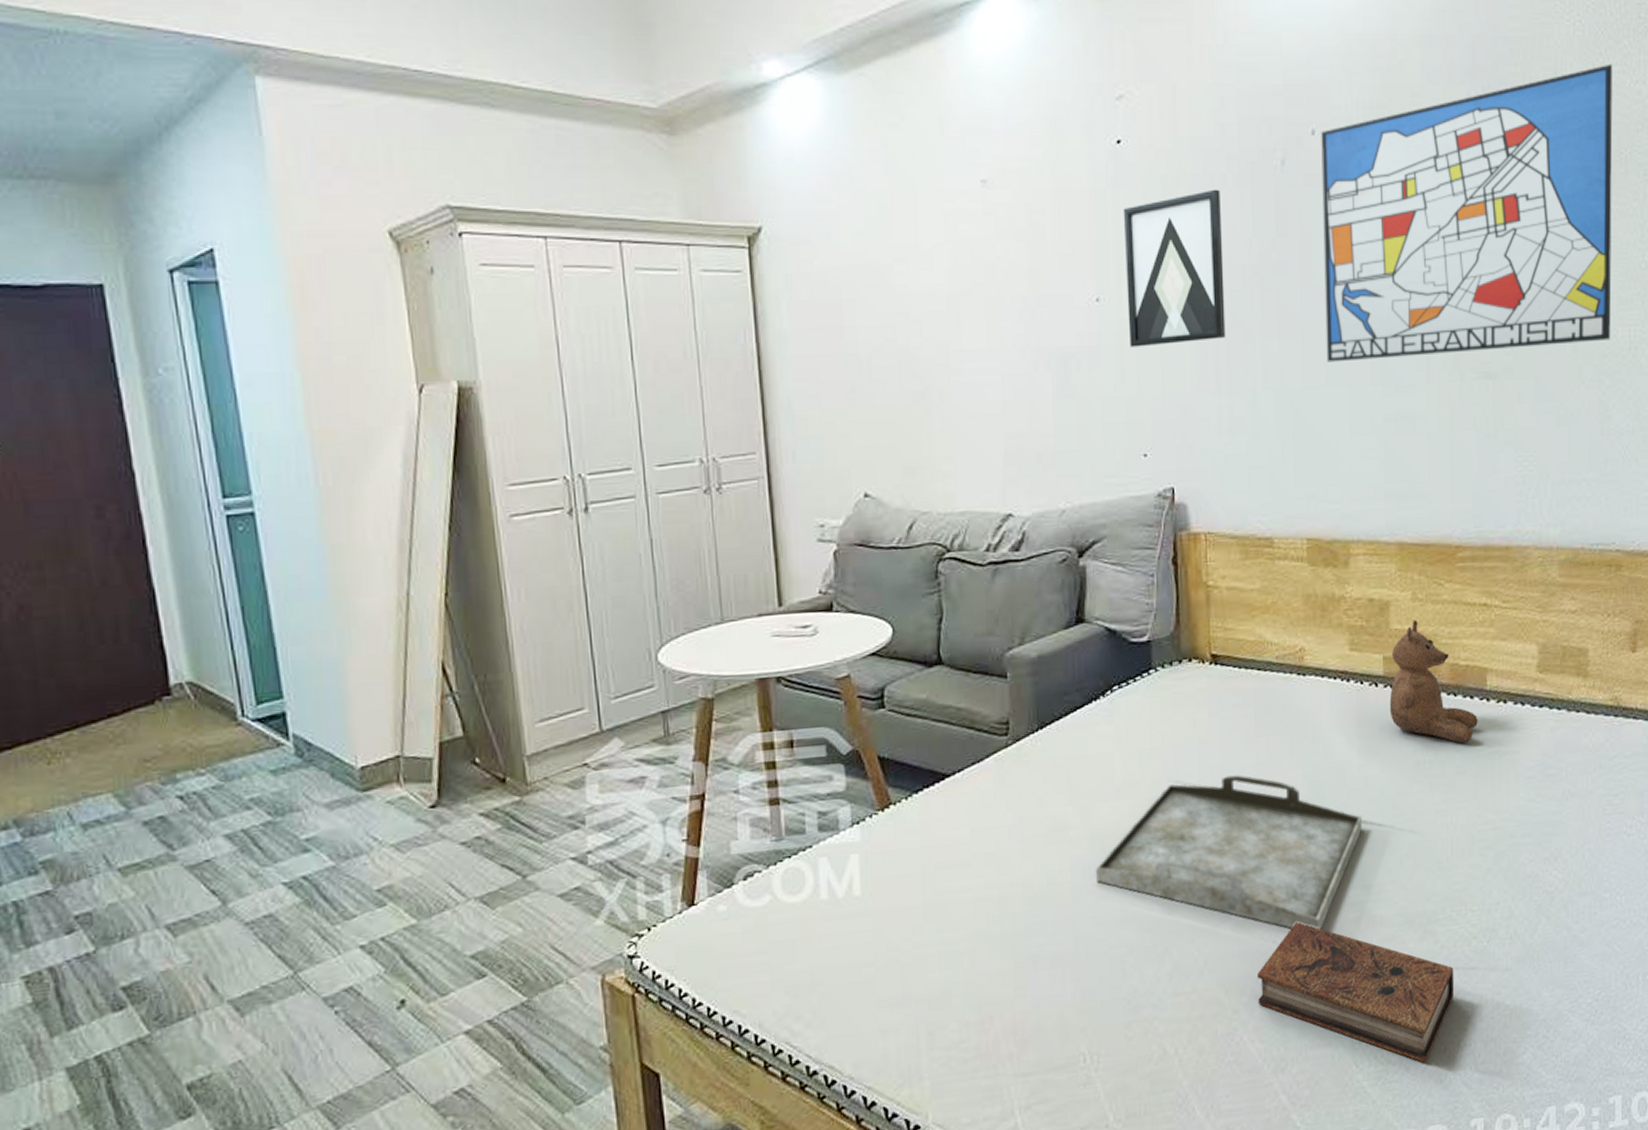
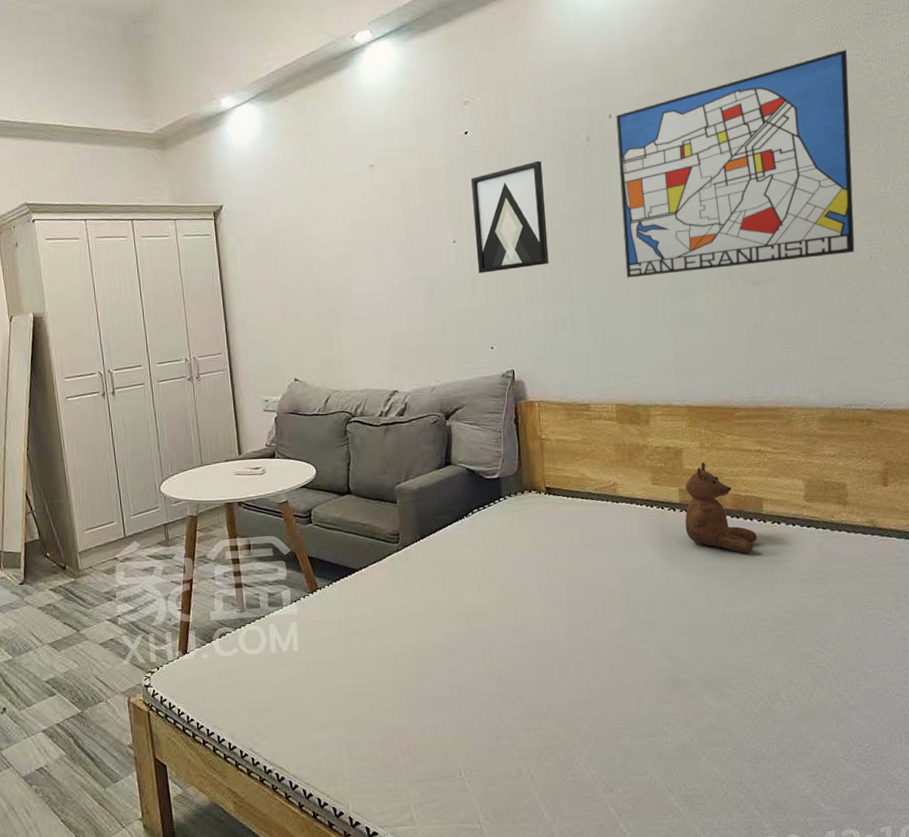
serving tray: present [1096,774,1363,930] -> none [465,573,667,688]
book: present [1257,922,1455,1064] -> none [589,681,747,792]

